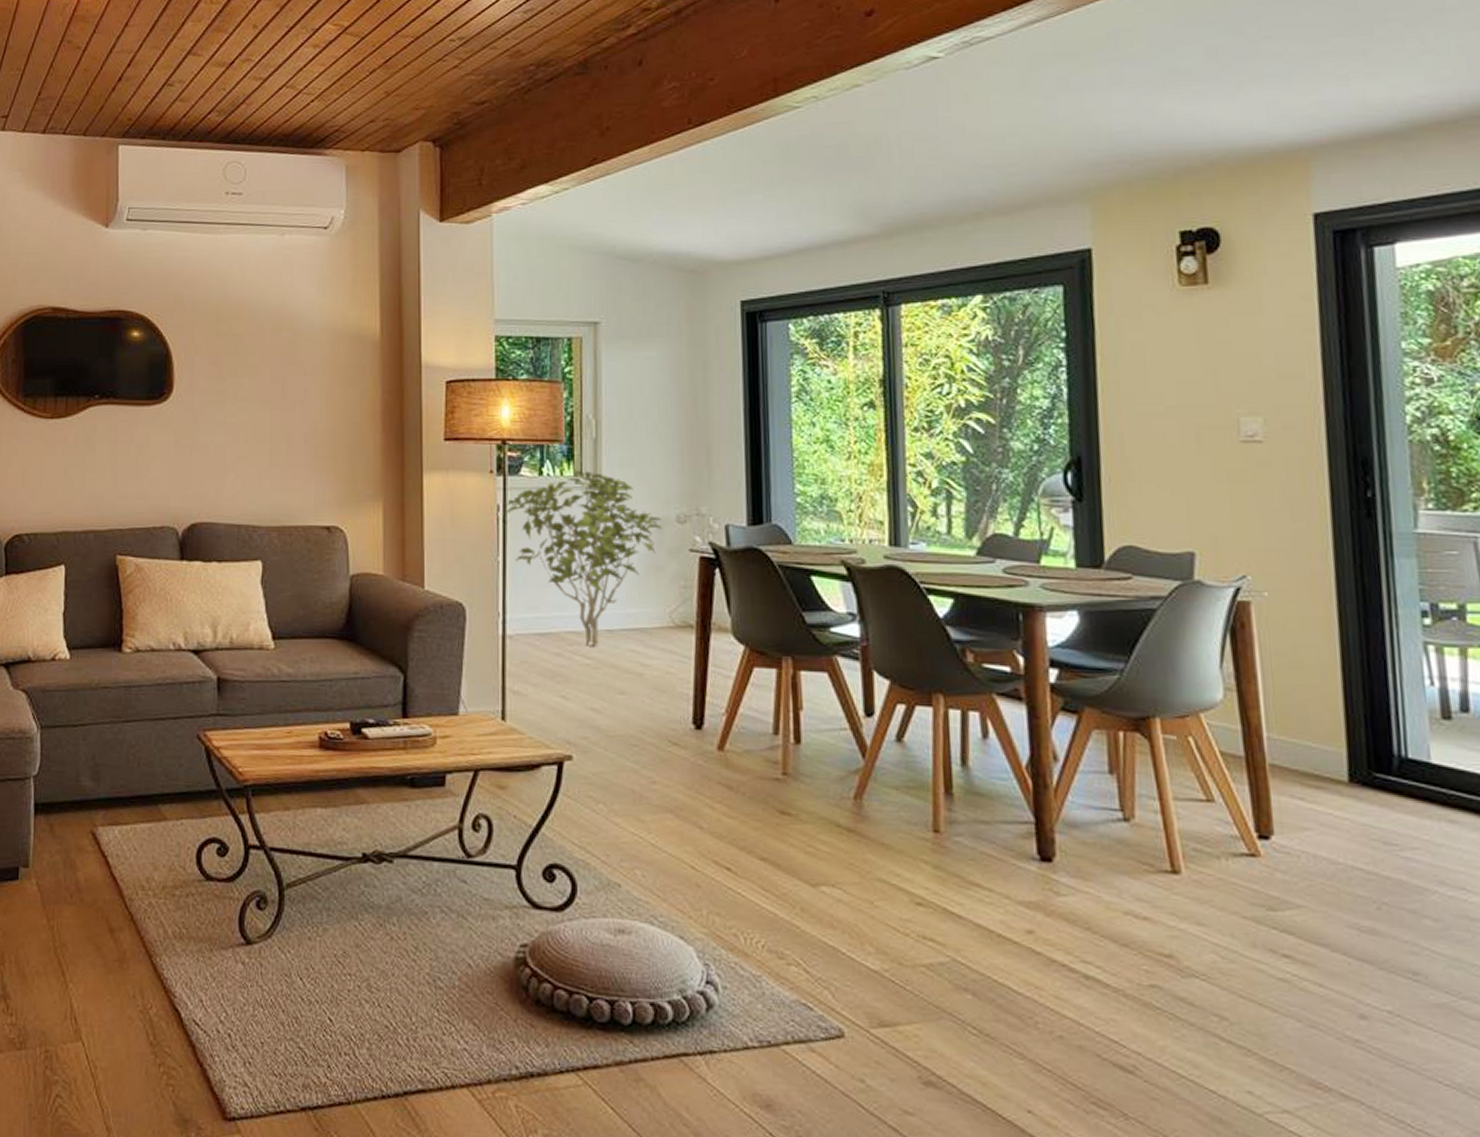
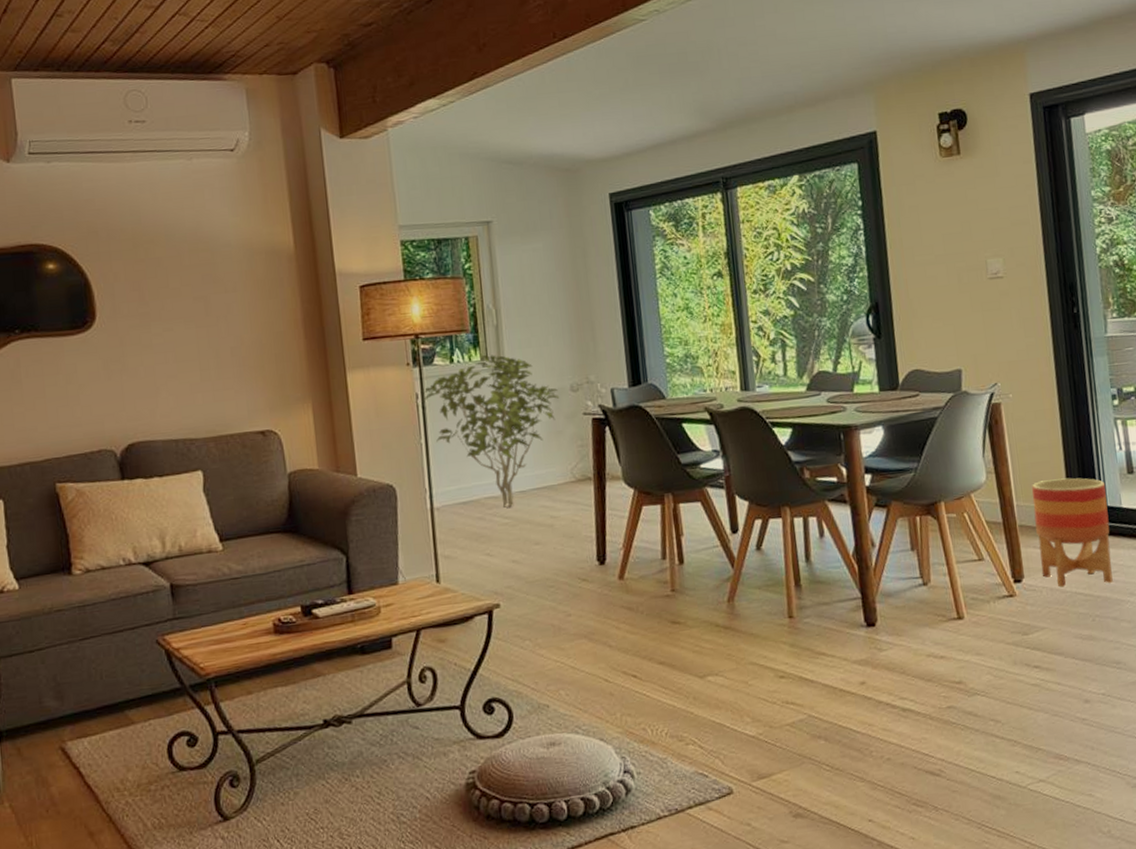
planter: none [1291,710,1412,864] -> present [1032,478,1113,587]

